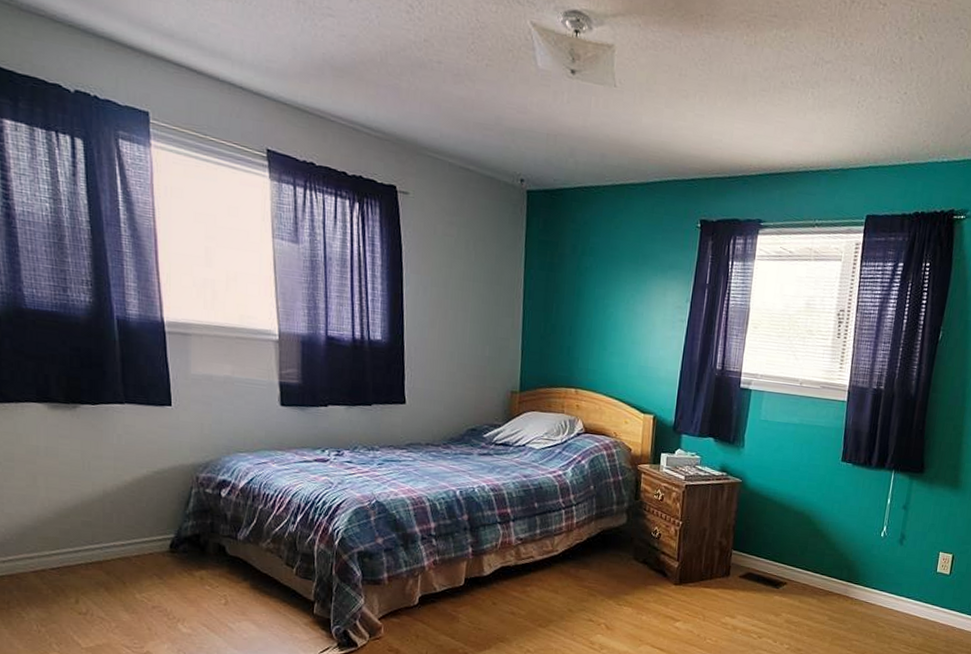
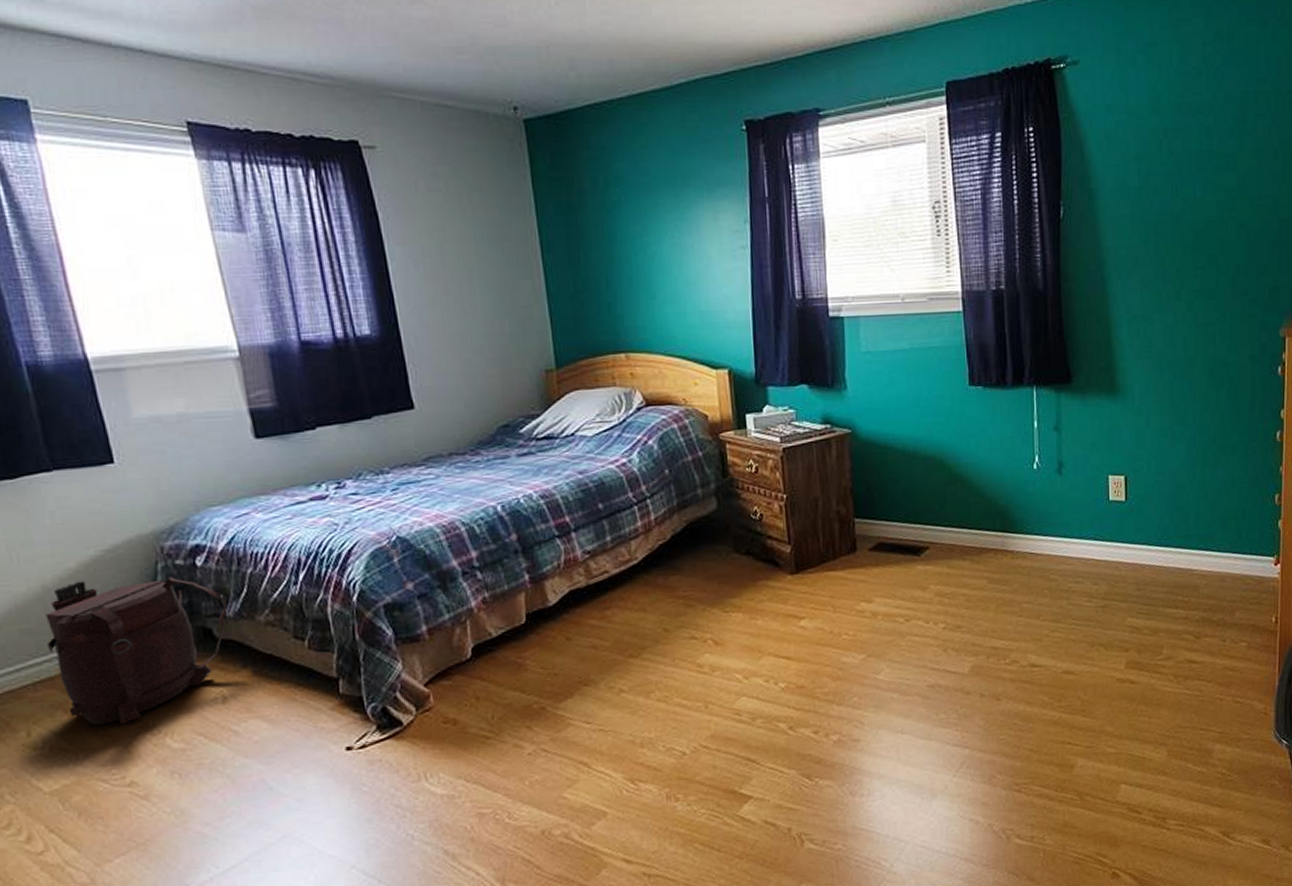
backpack: none [100,491,240,607] -> present [45,577,227,726]

